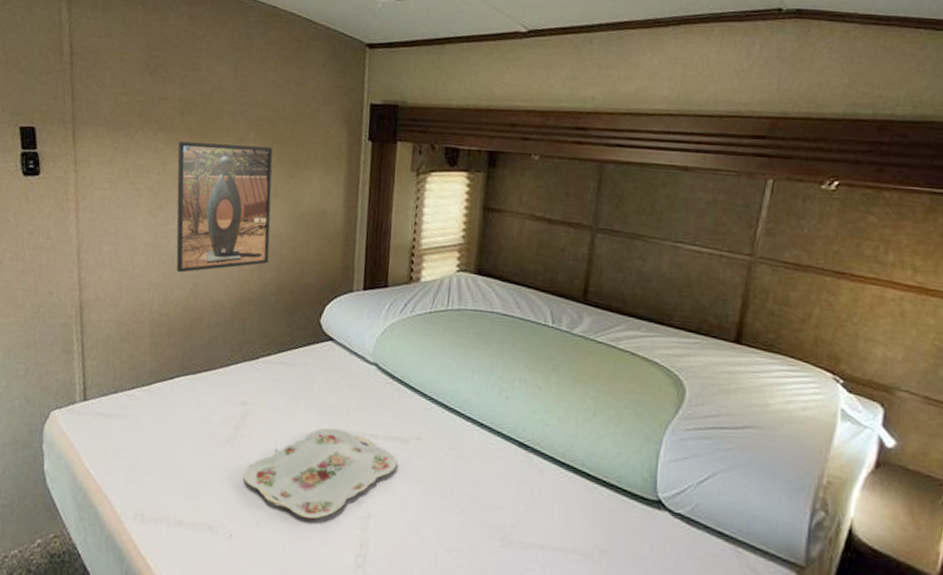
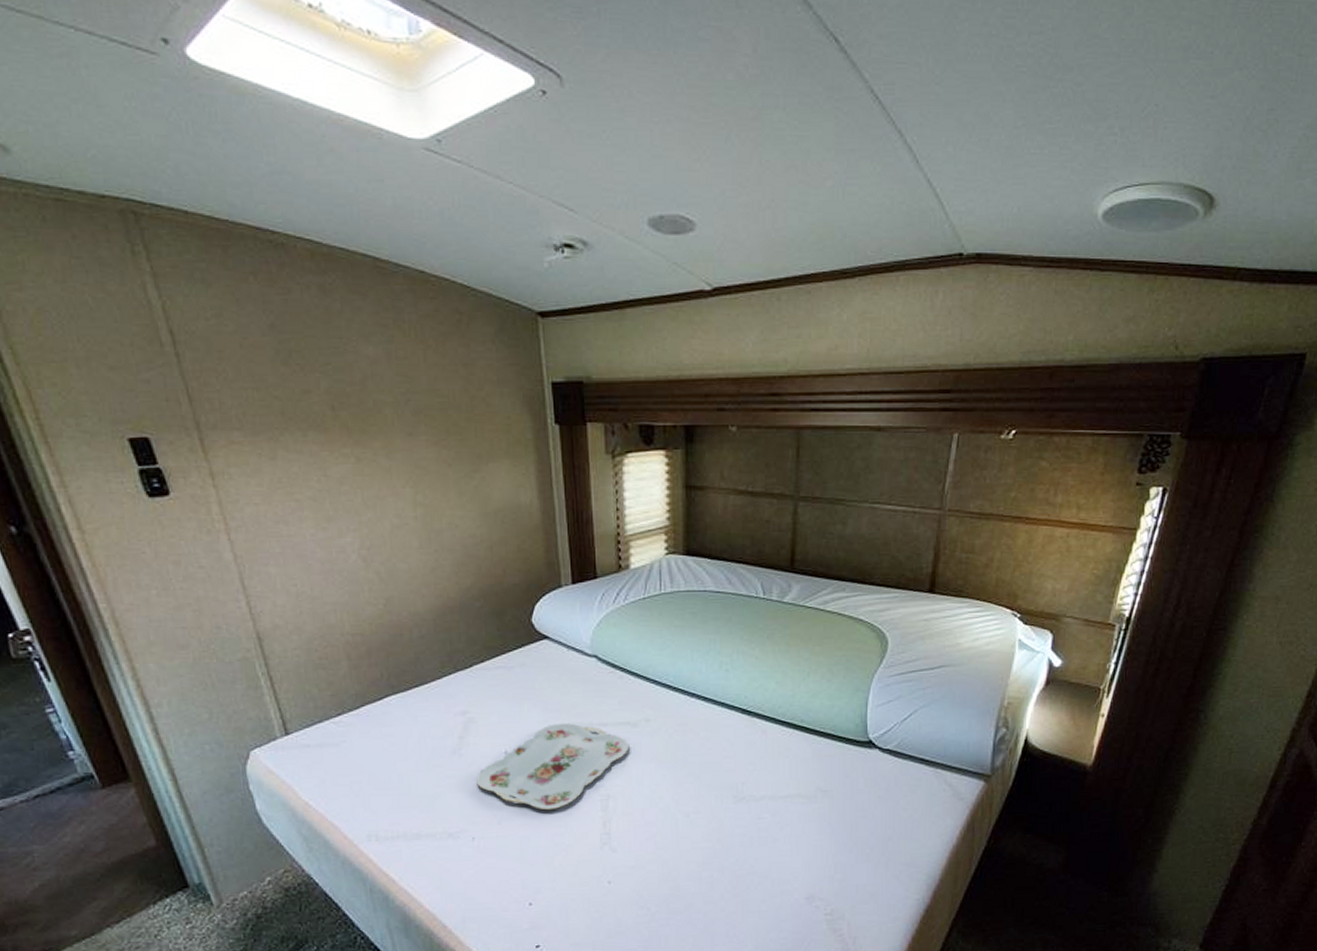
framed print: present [176,141,273,273] -> none [336,440,465,588]

